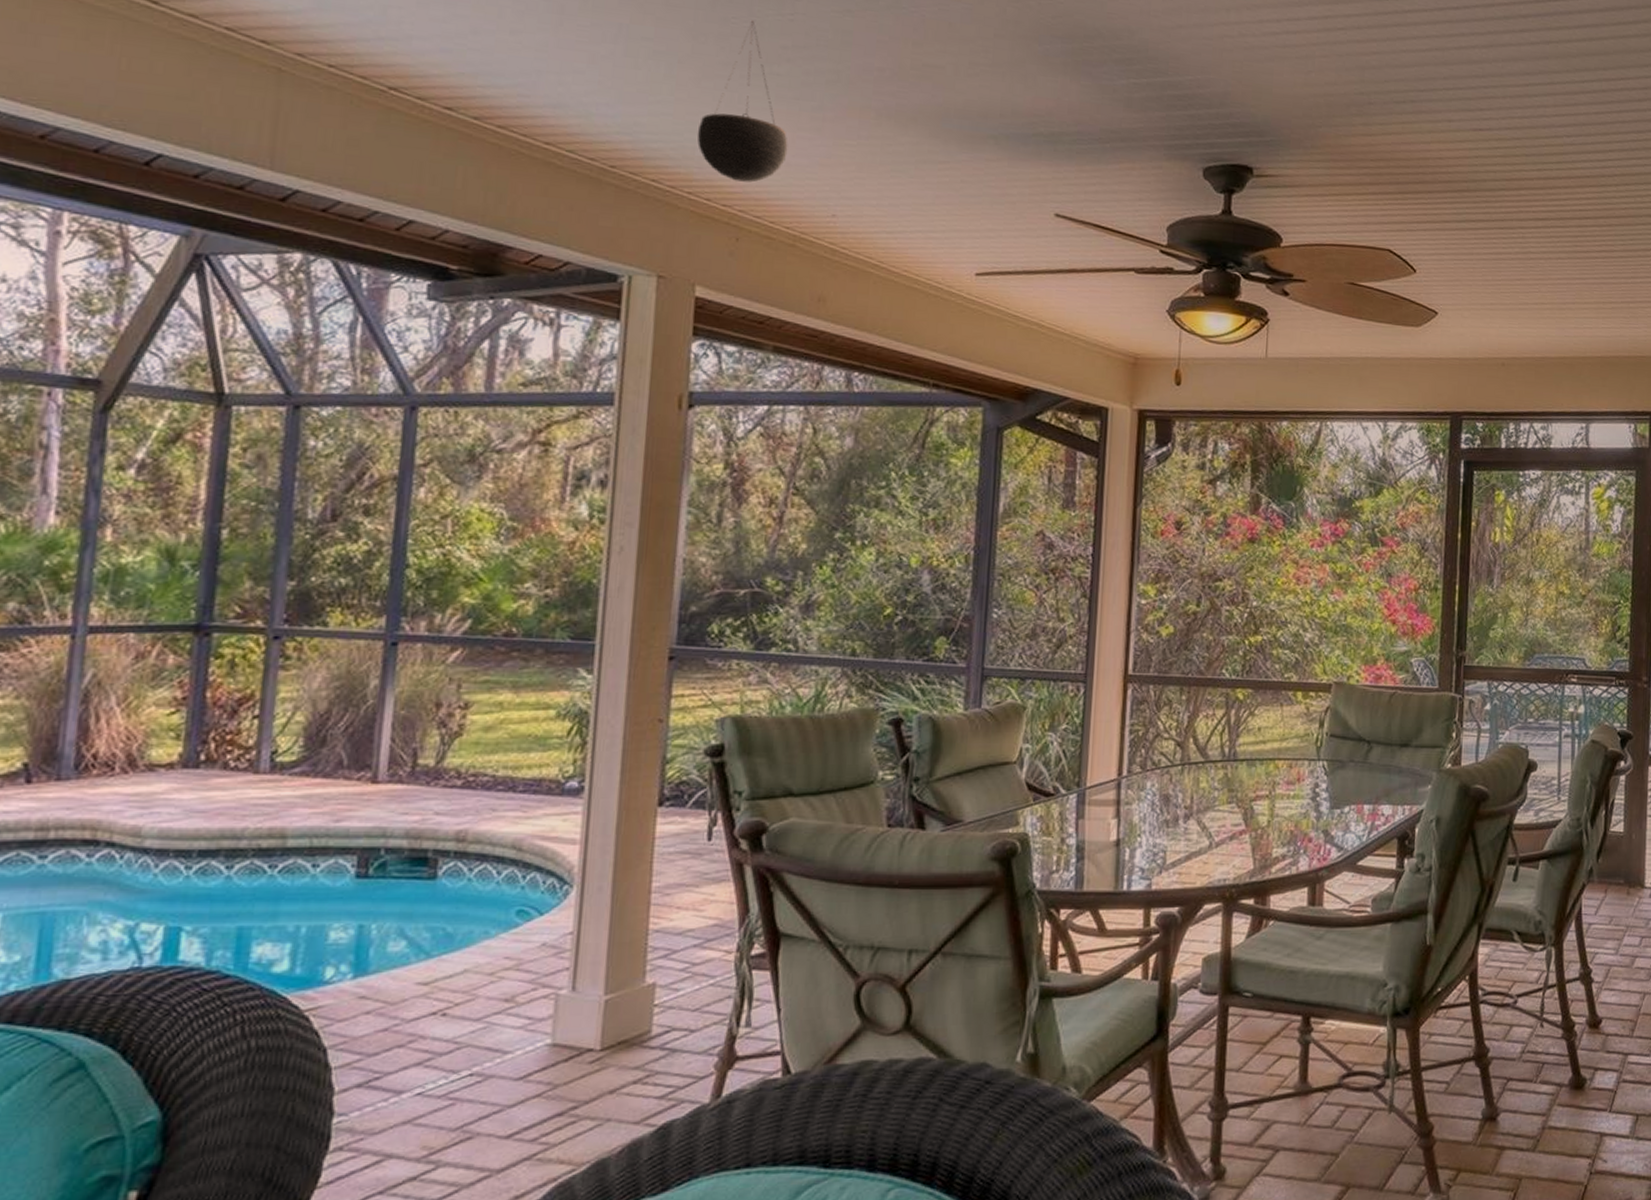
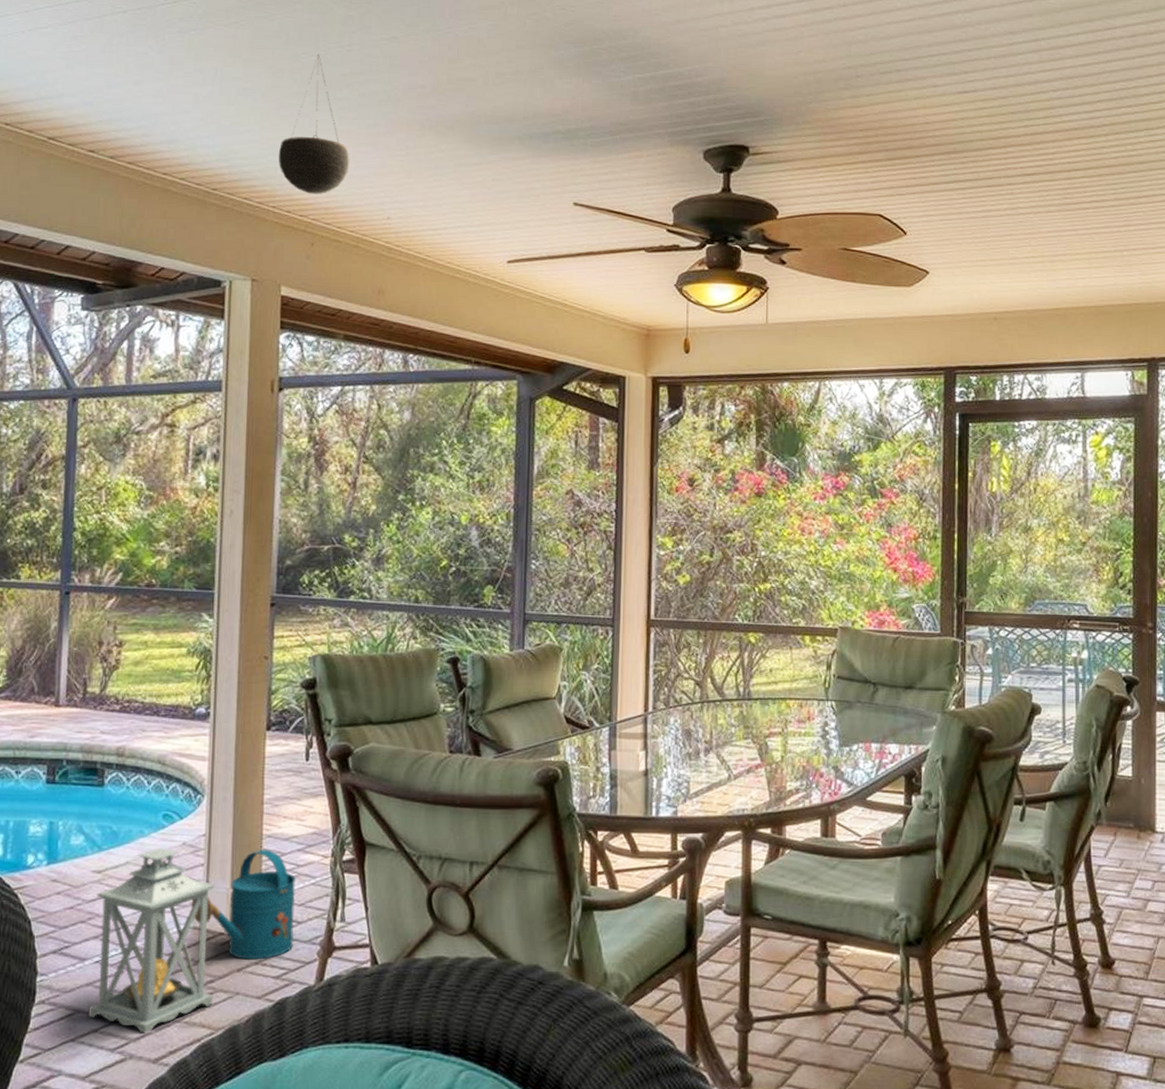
lantern: none [404,951,583,1177] -> present [88,848,215,1033]
watering can: none [550,946,690,1079] -> present [191,849,296,960]

